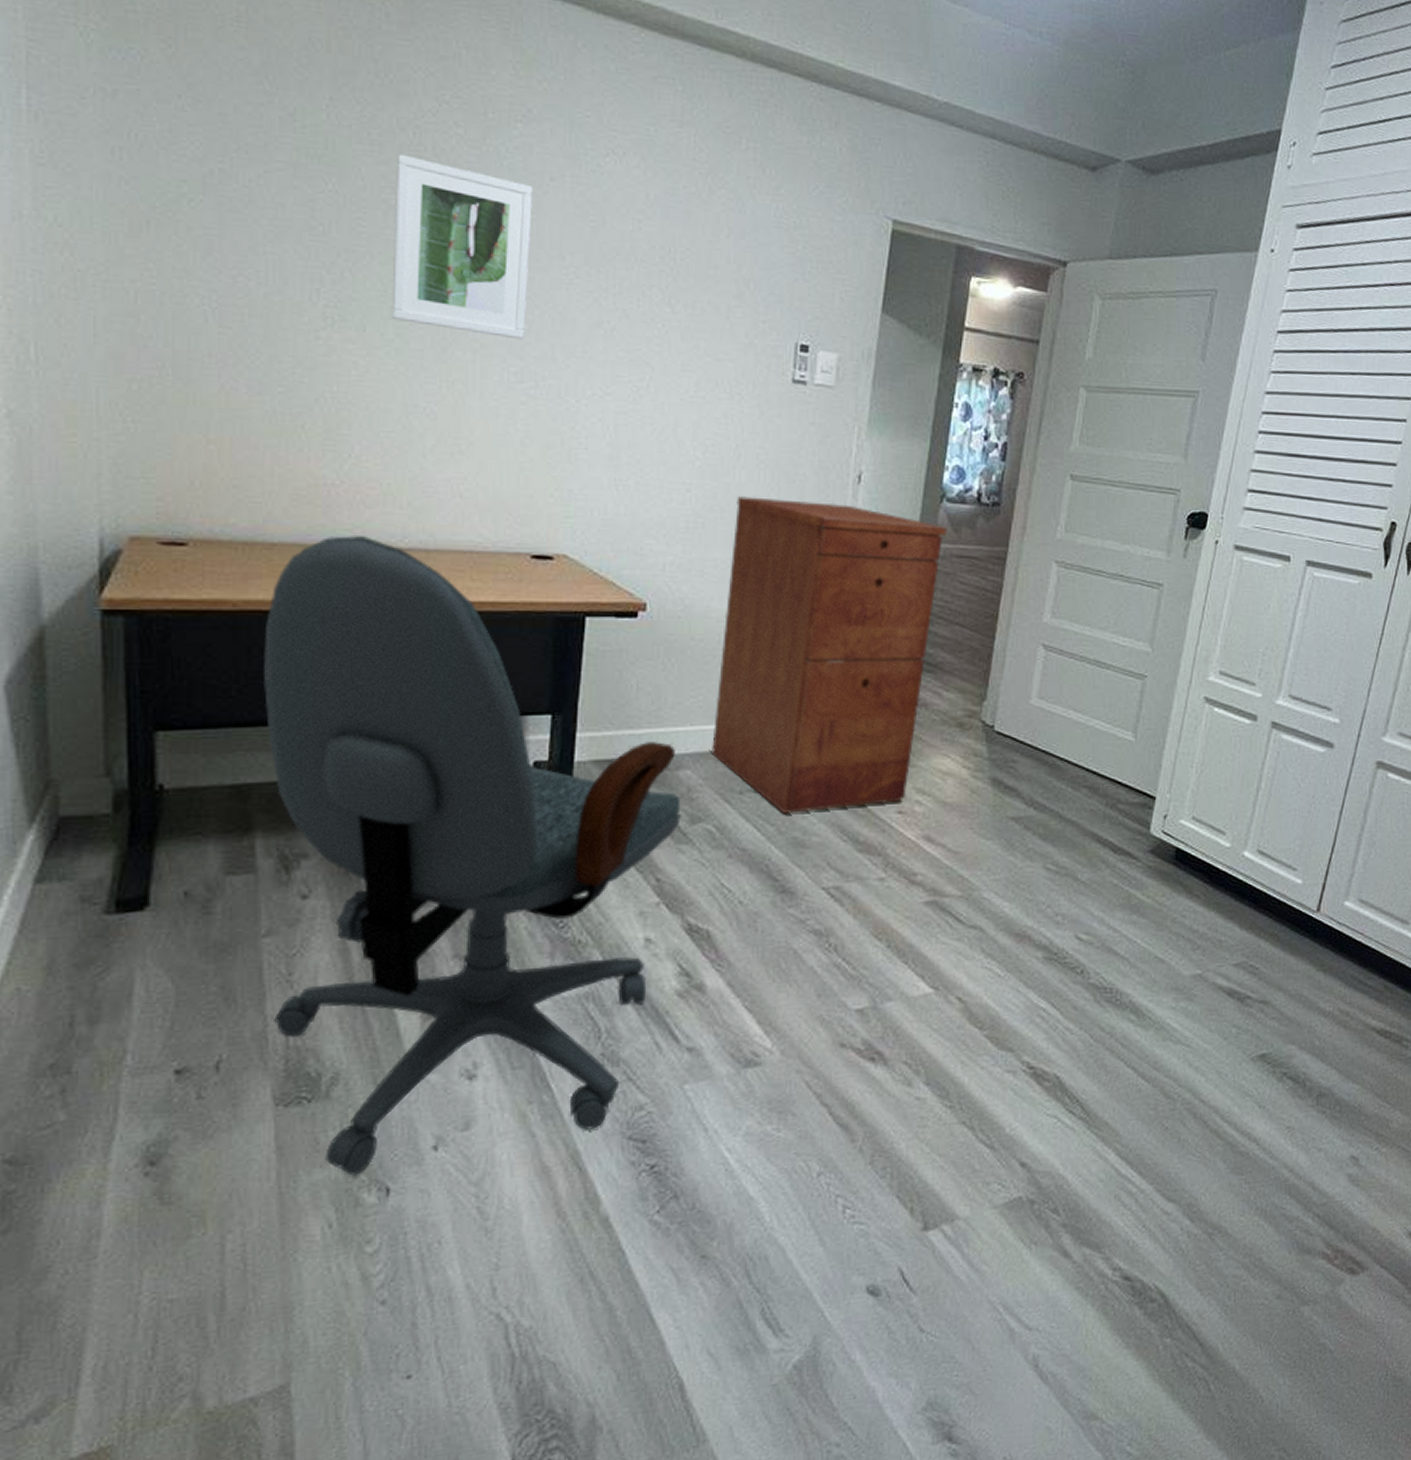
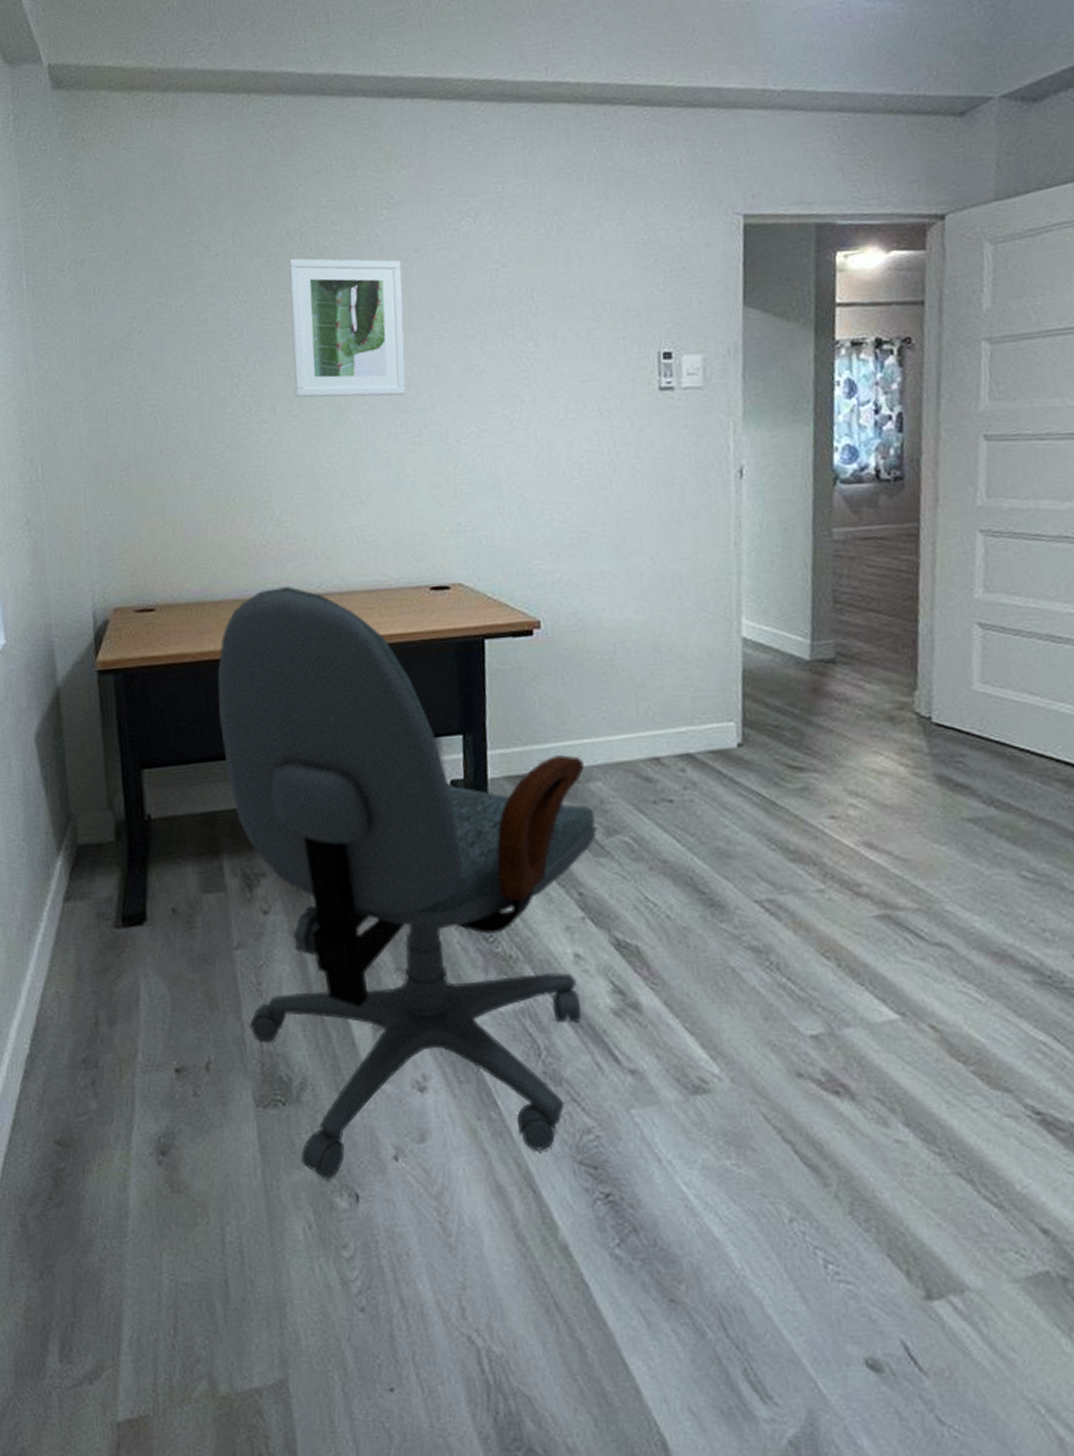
filing cabinet: present [712,496,947,813] -> none [617,501,846,822]

